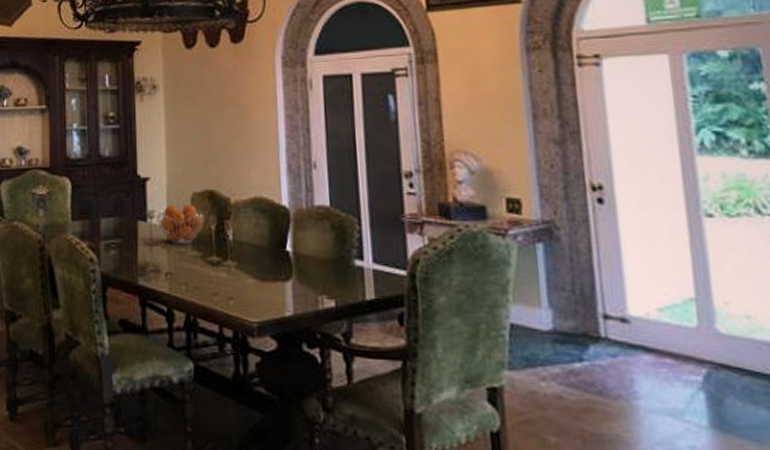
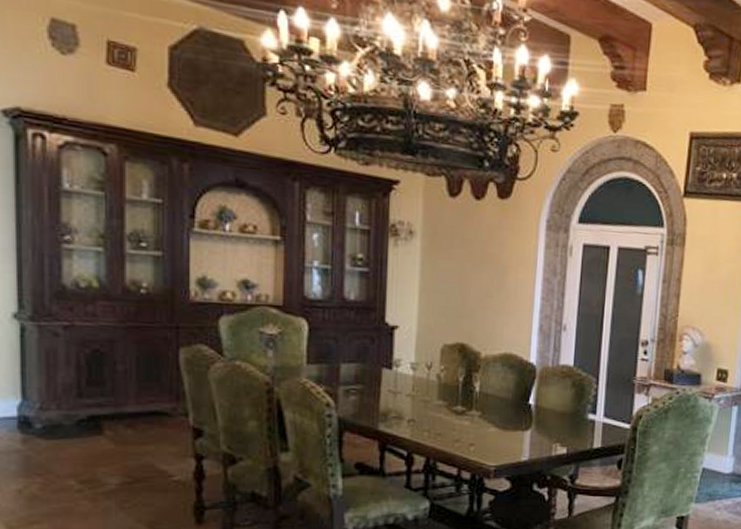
fruit basket: present [156,204,205,244] -> none [402,354,454,393]

